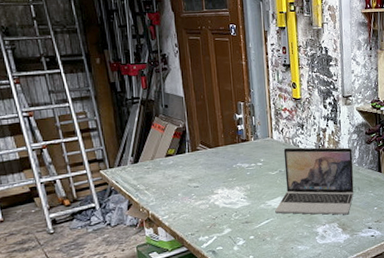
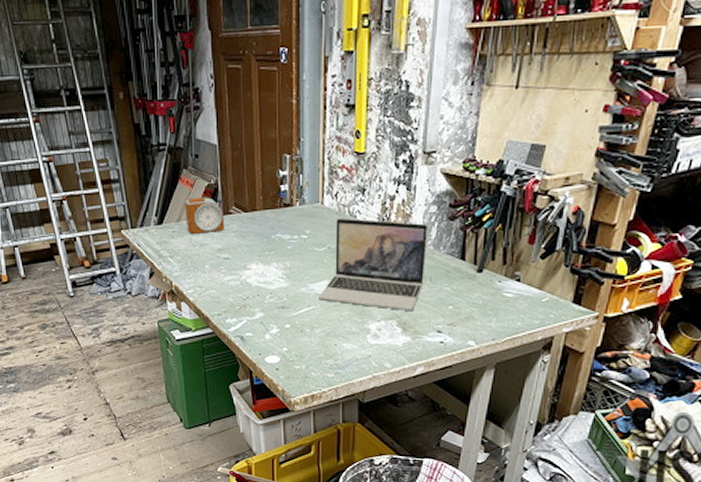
alarm clock: none [156,138,194,170] -> present [184,197,225,235]

